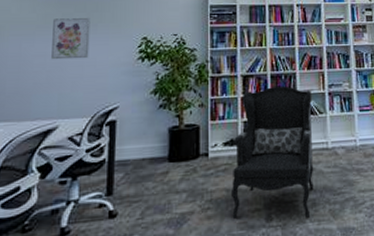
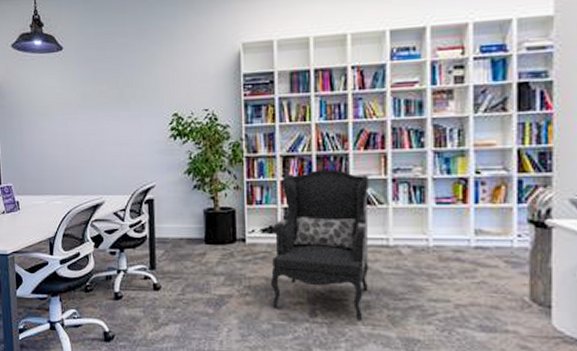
wall art: present [51,18,91,60] -> none [91,95,125,138]

